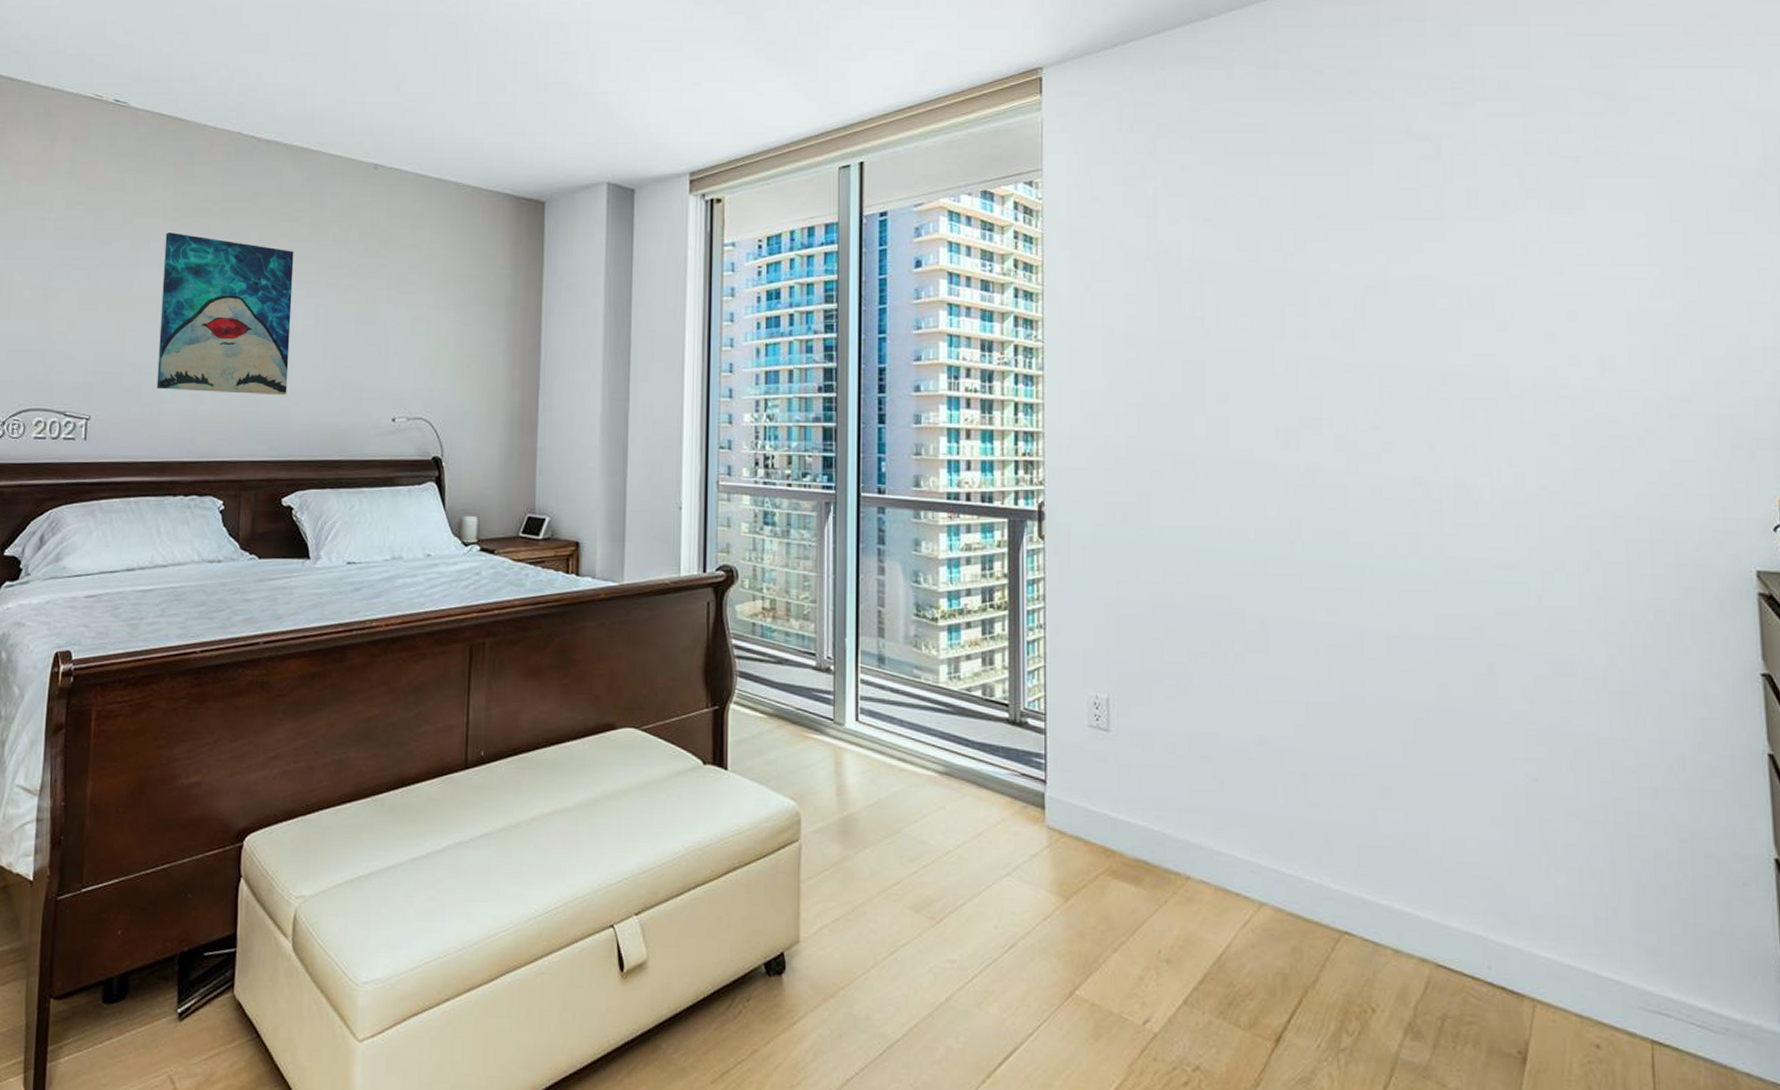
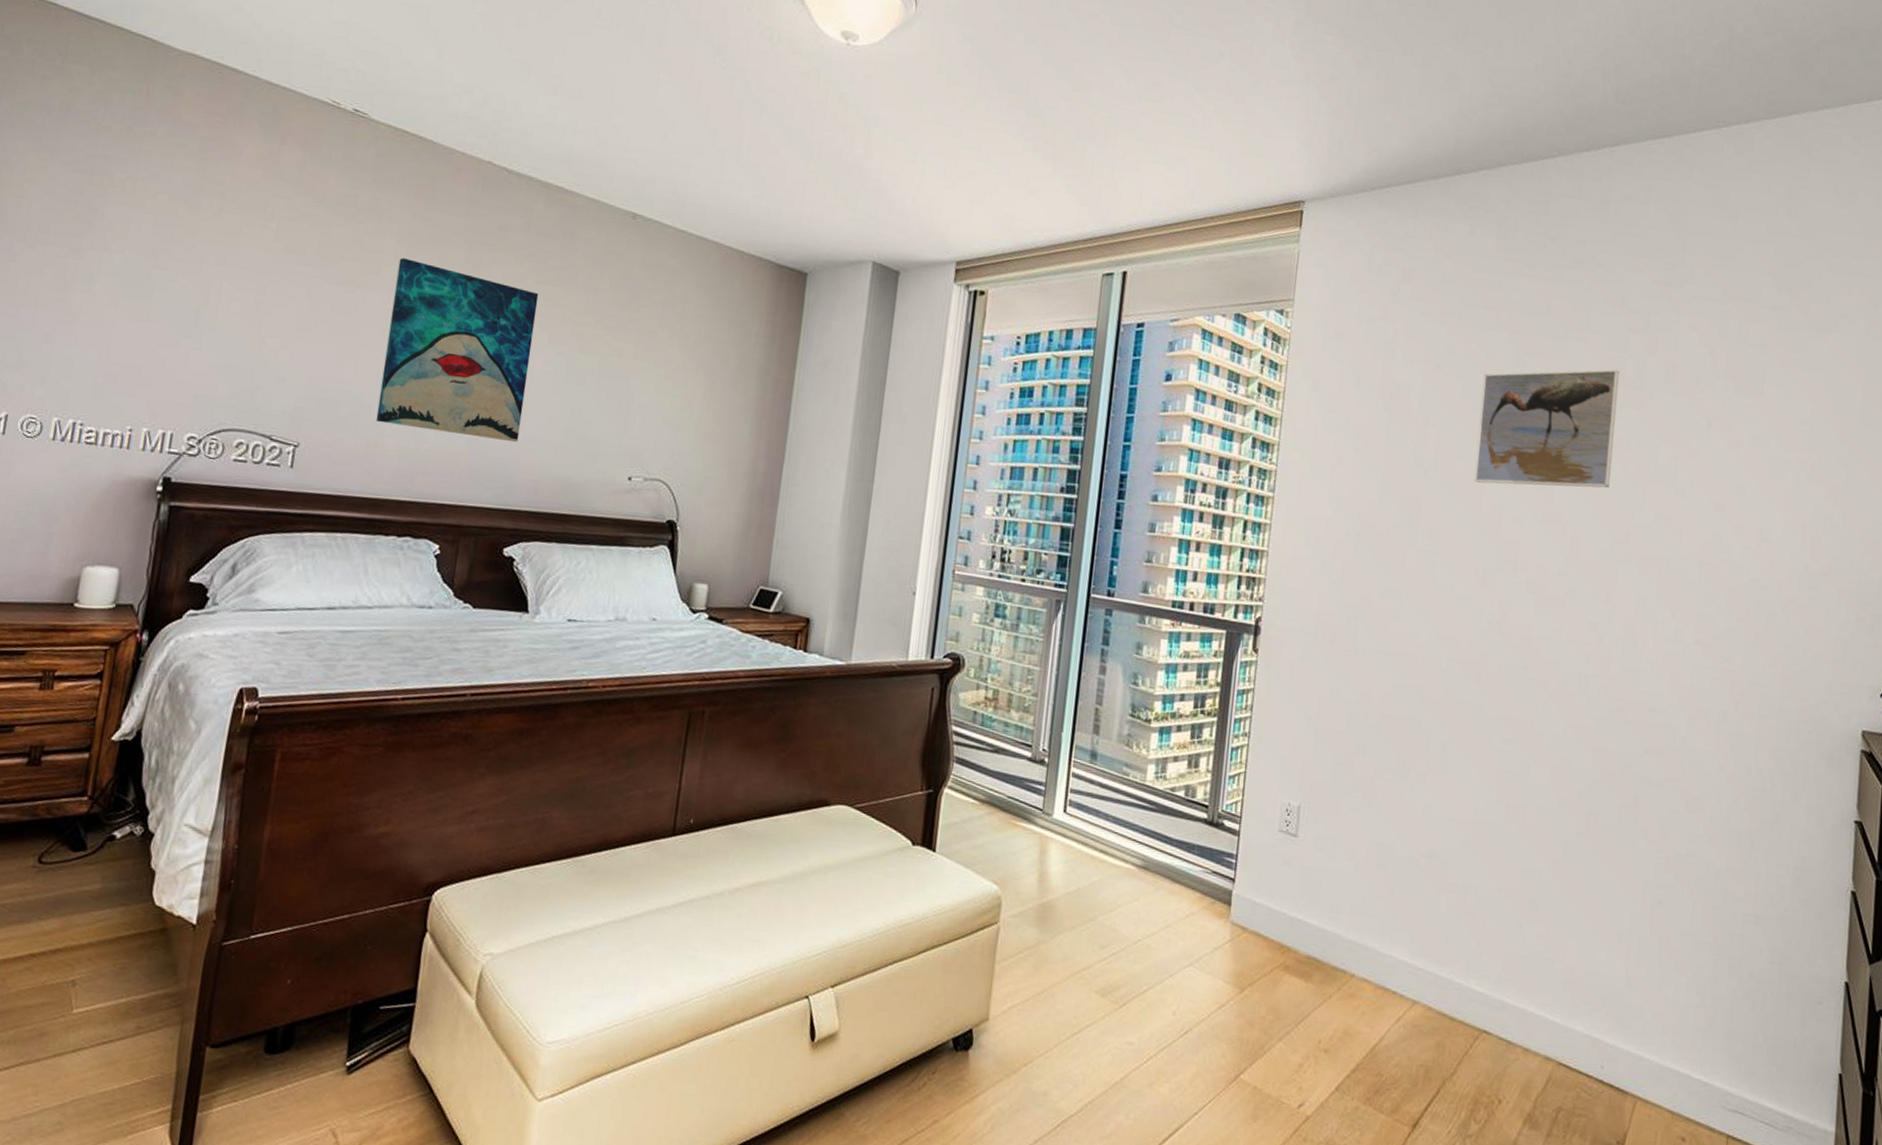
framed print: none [1259,201,1417,338] -> present [1474,369,1619,488]

